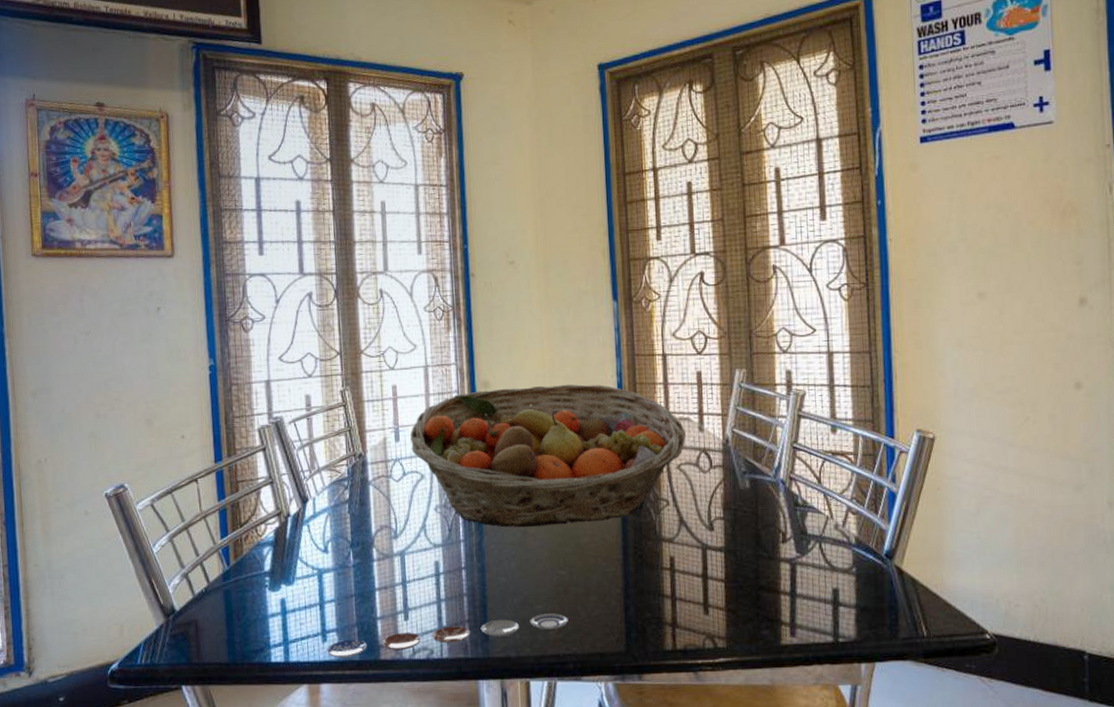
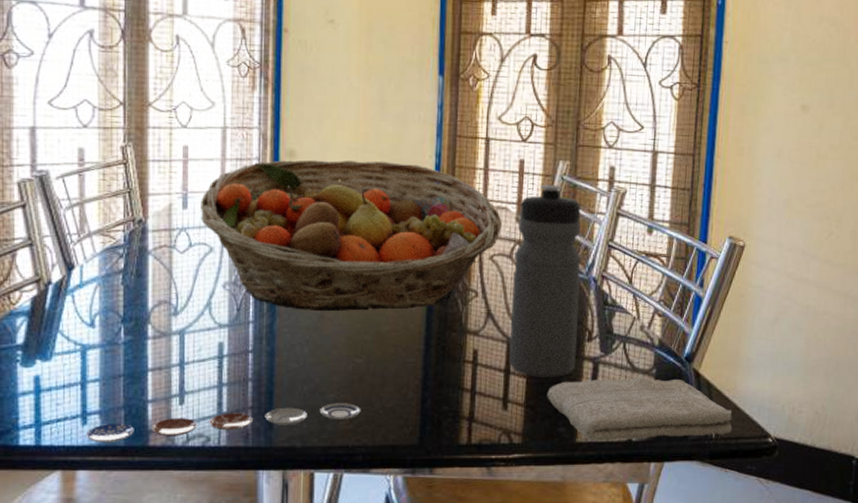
water bottle: none [701,392,772,582] -> present [509,184,581,378]
washcloth: none [747,575,945,643] -> present [547,376,732,441]

